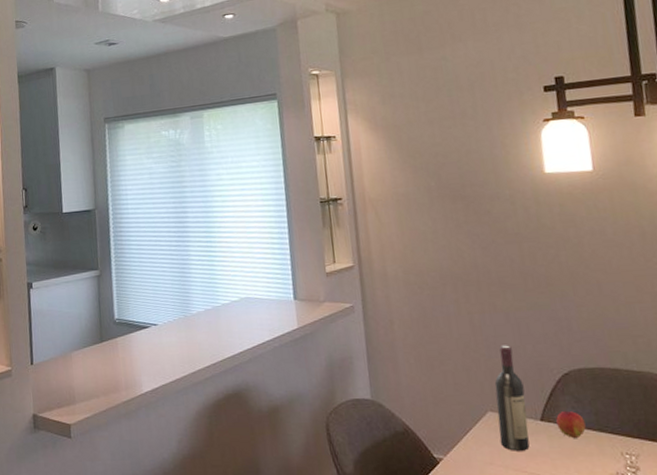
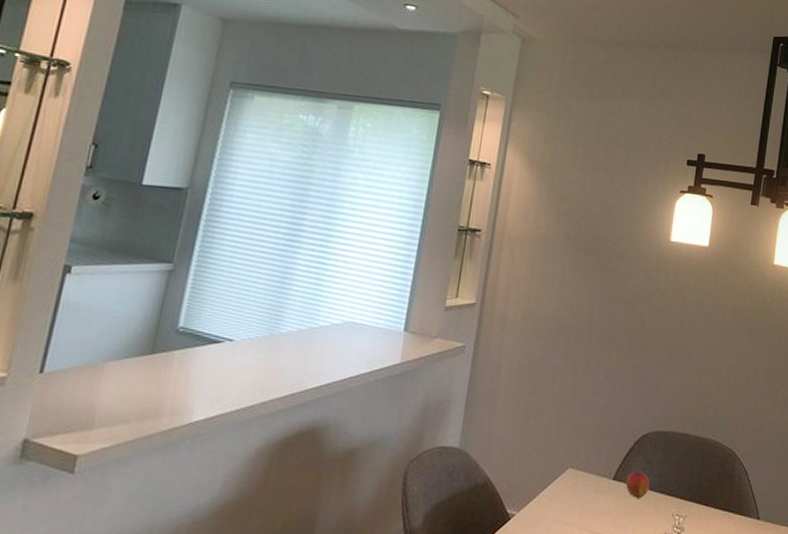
wine bottle: present [494,345,530,451] -> none [572,402,606,509]

